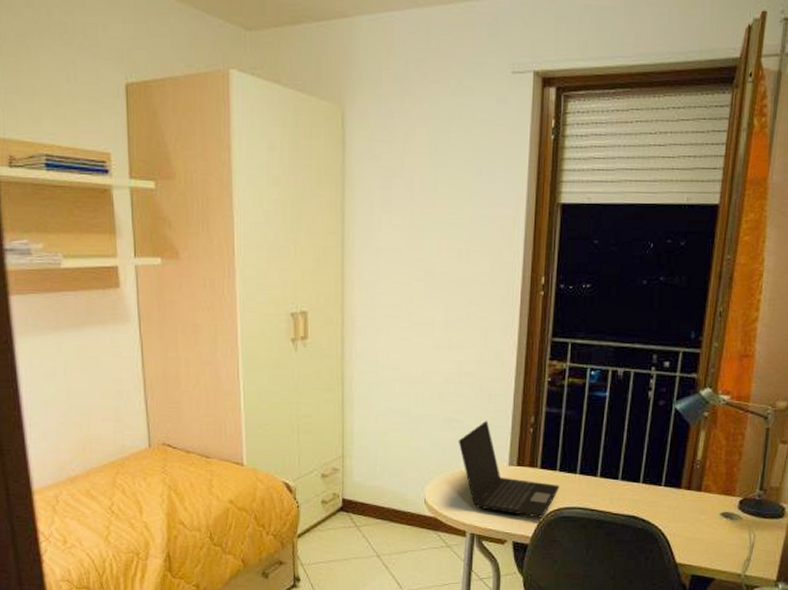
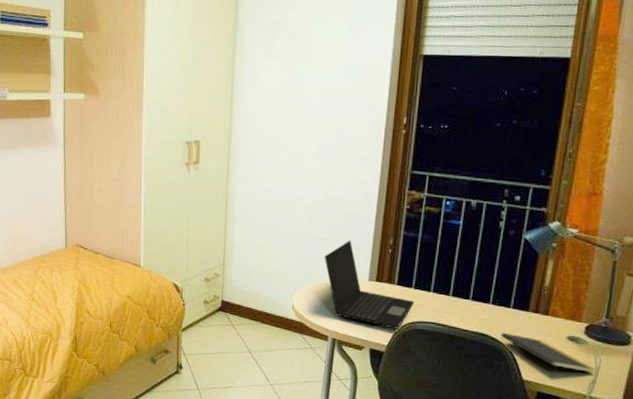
notepad: none [652,513,750,557] -> present [500,332,595,377]

